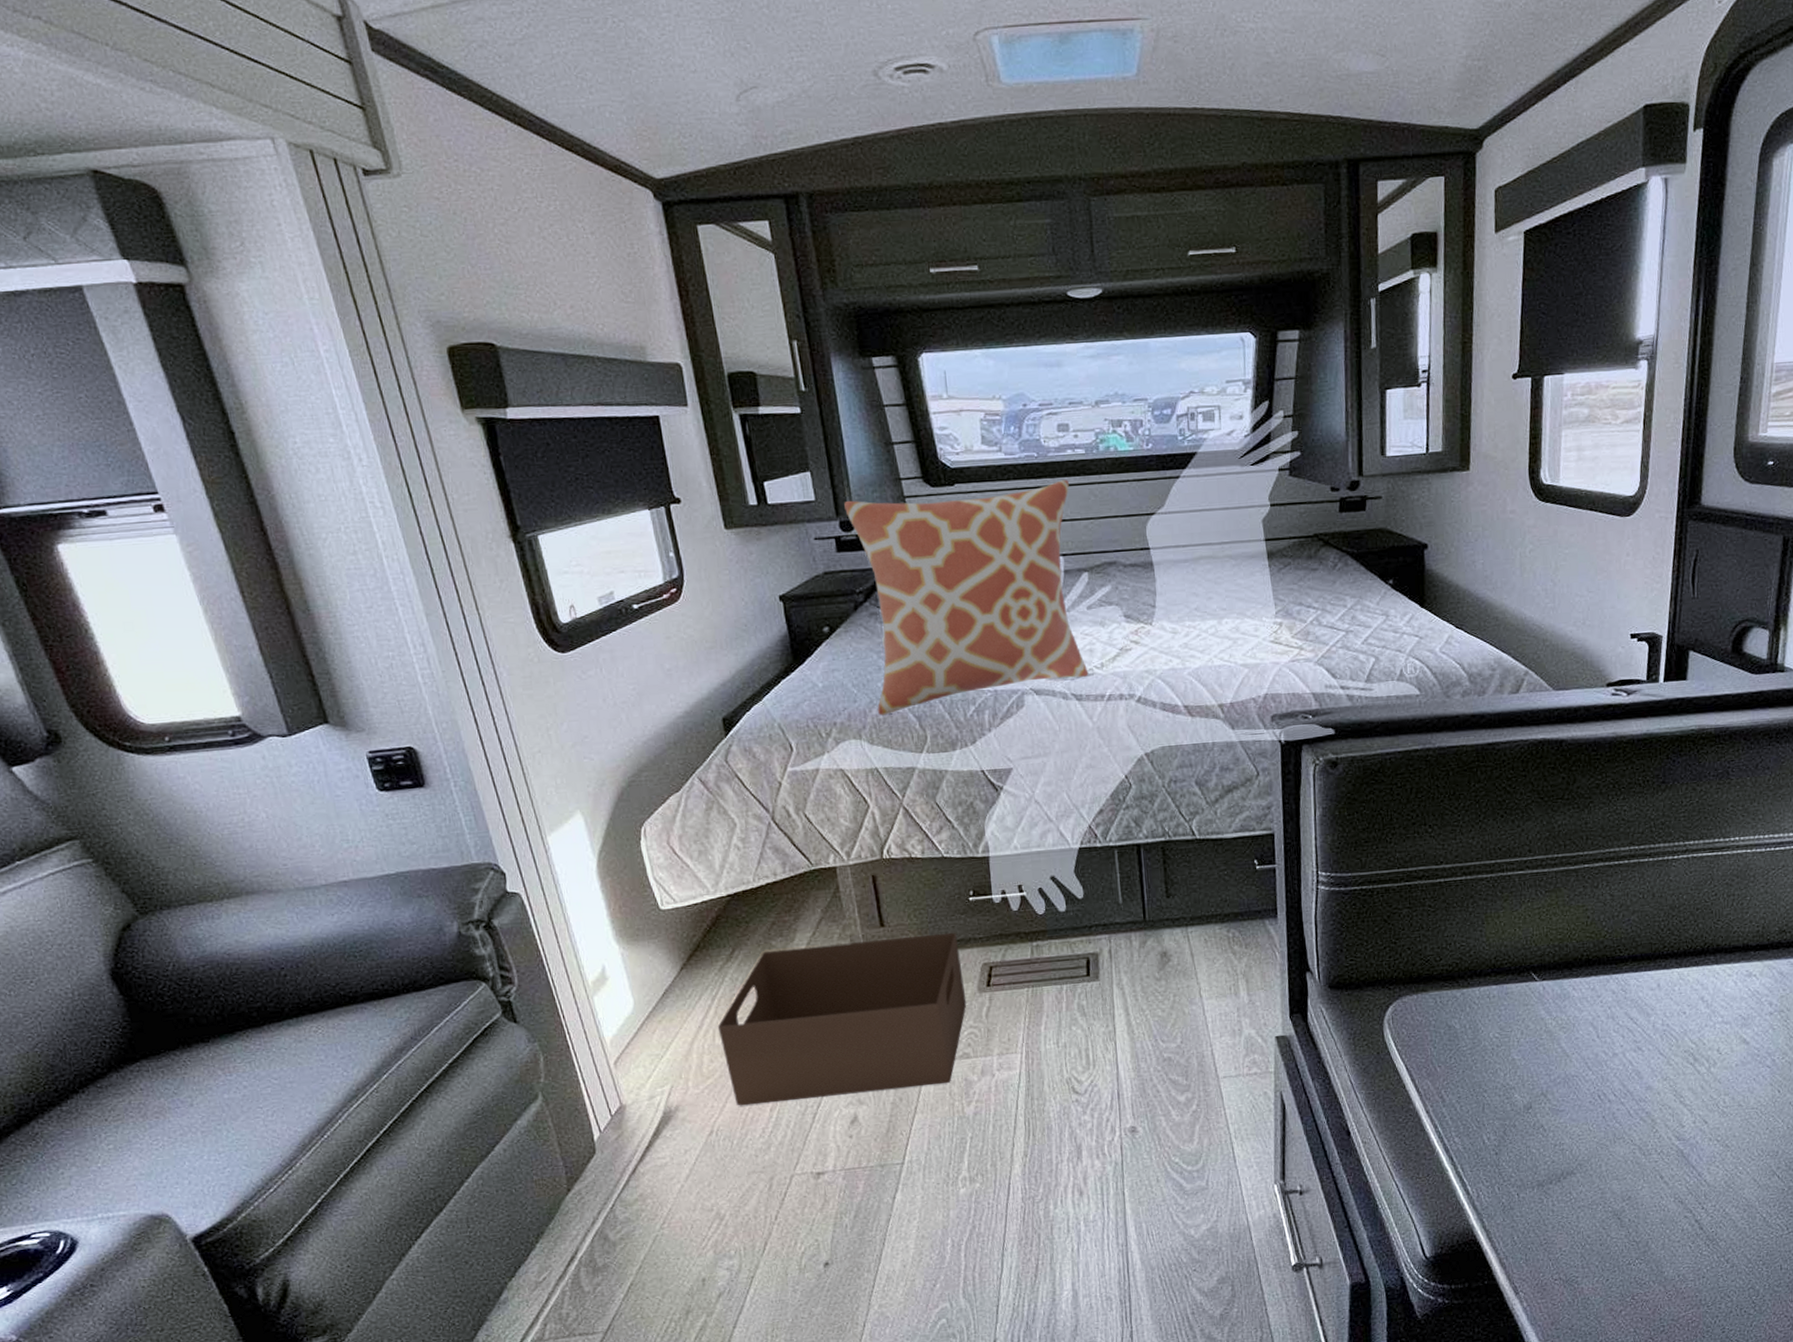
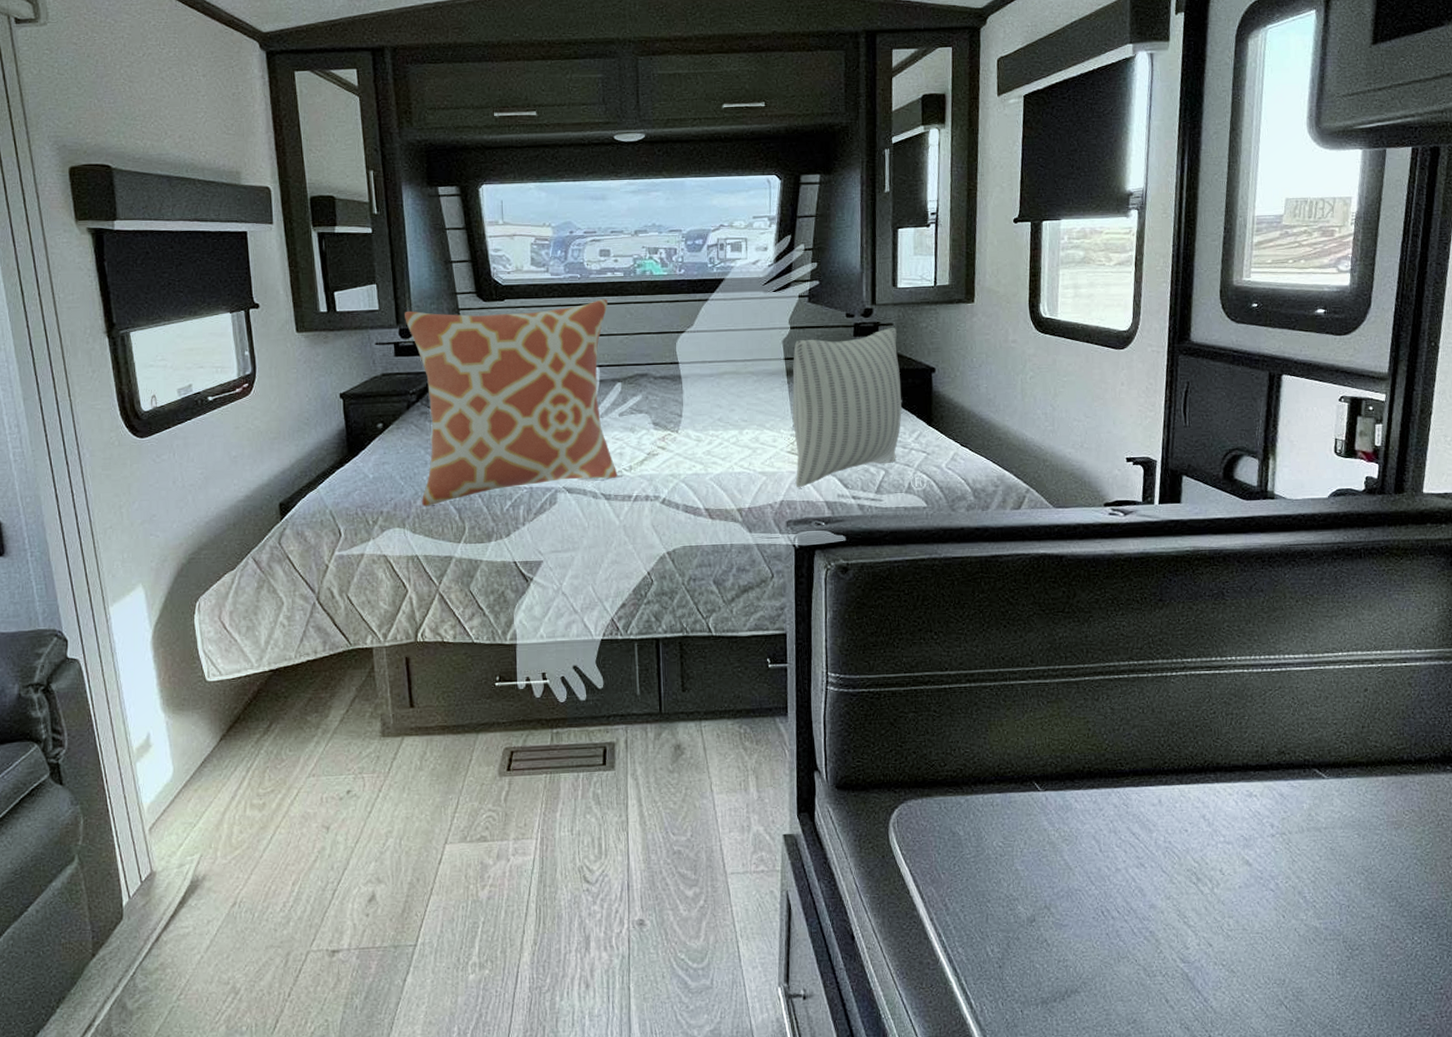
storage basket: present [717,932,967,1106] -> none [249,716,487,879]
pillow: none [1274,501,1393,679] -> present [792,328,902,487]

